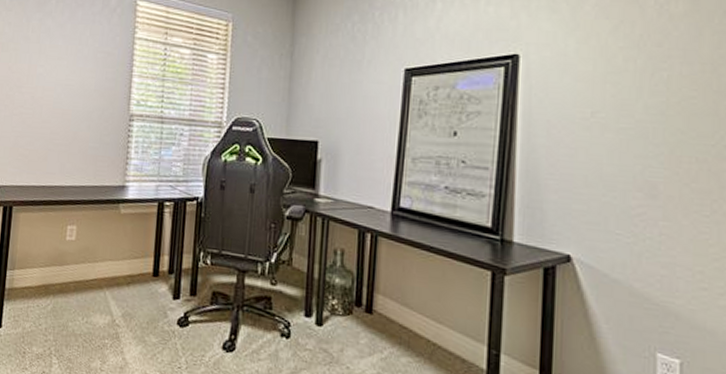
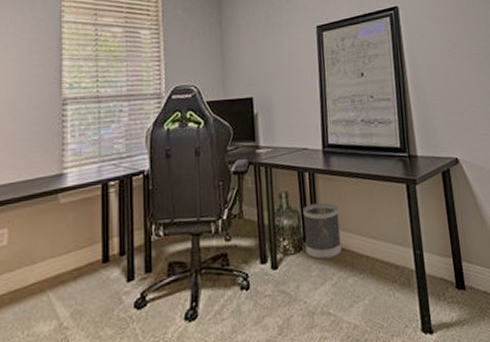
wastebasket: none [356,268,400,332] -> present [303,202,342,260]

